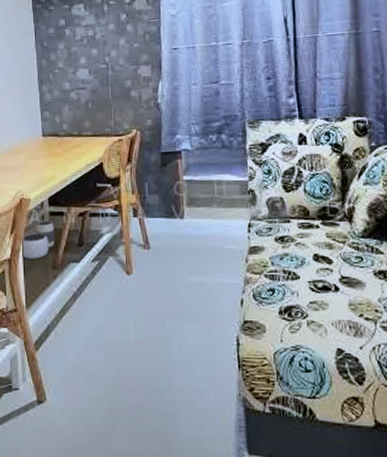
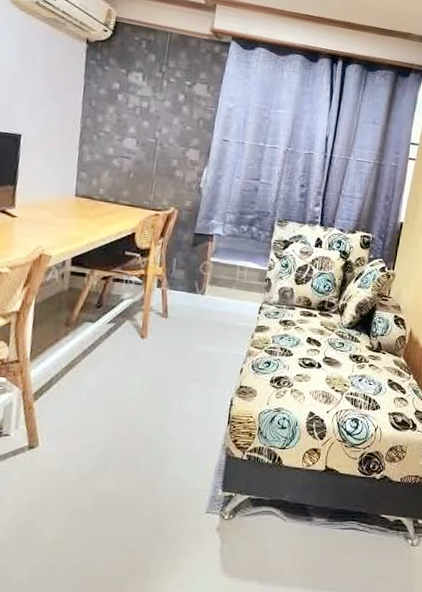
waste basket: present [21,220,55,259] -> none [32,278,74,315]

